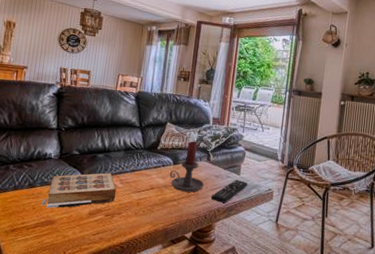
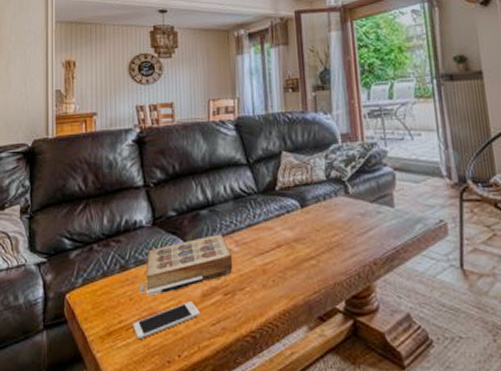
cell phone: none [32,216,85,238] -> present [133,302,200,340]
candle holder: present [170,140,205,193] -> none [299,170,349,244]
remote control: present [211,179,248,203] -> none [362,213,409,251]

